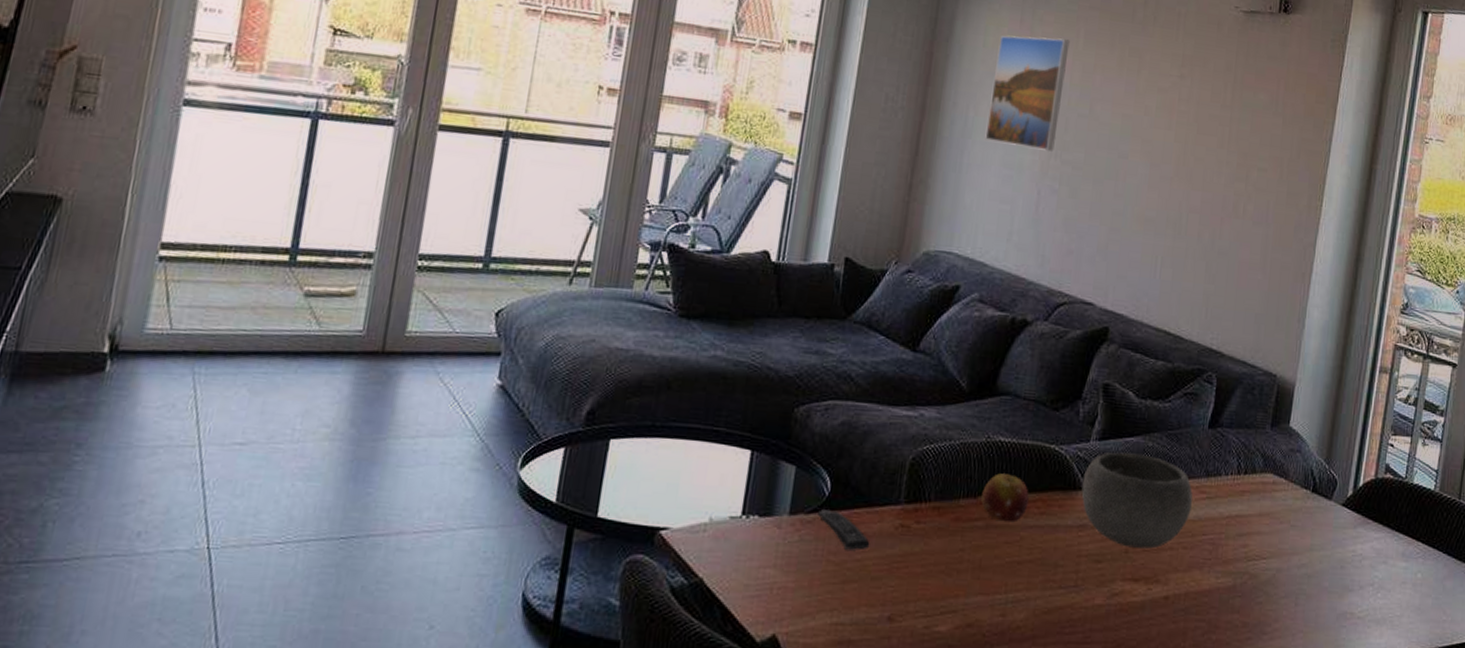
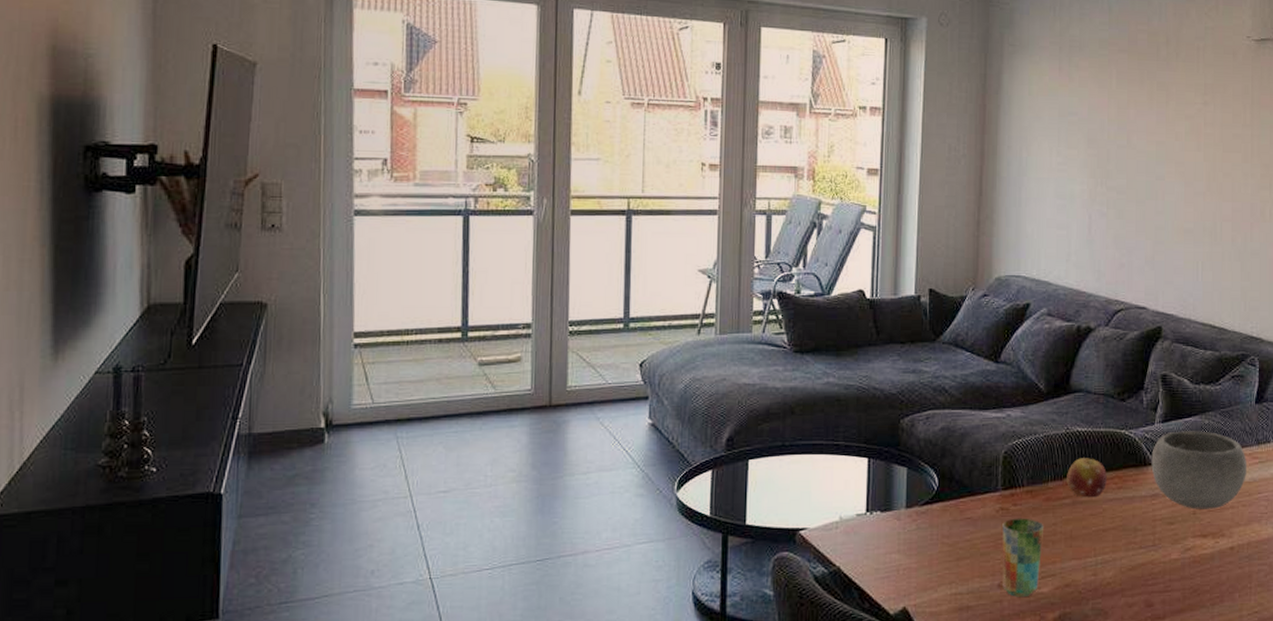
remote control: present [816,509,870,551] -> none [929,501,977,533]
cup: none [893,538,949,635] -> present [1002,518,1043,597]
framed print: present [985,35,1070,151] -> none [1038,81,1104,180]

